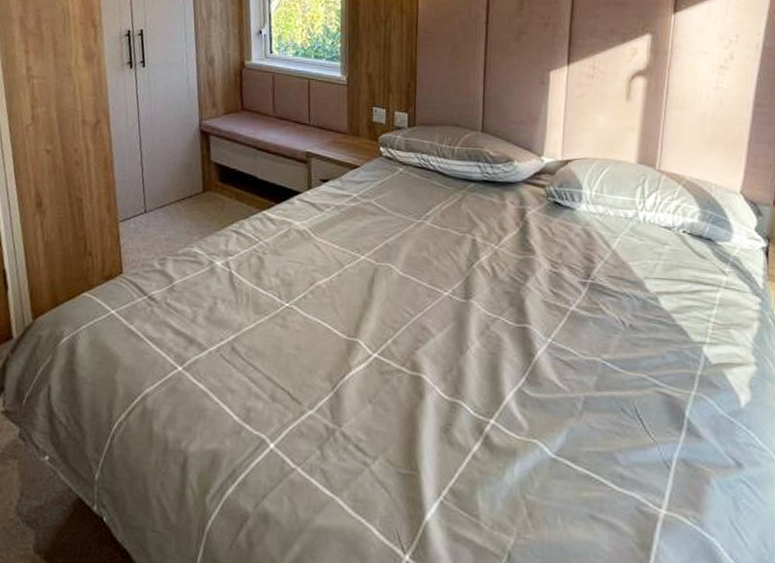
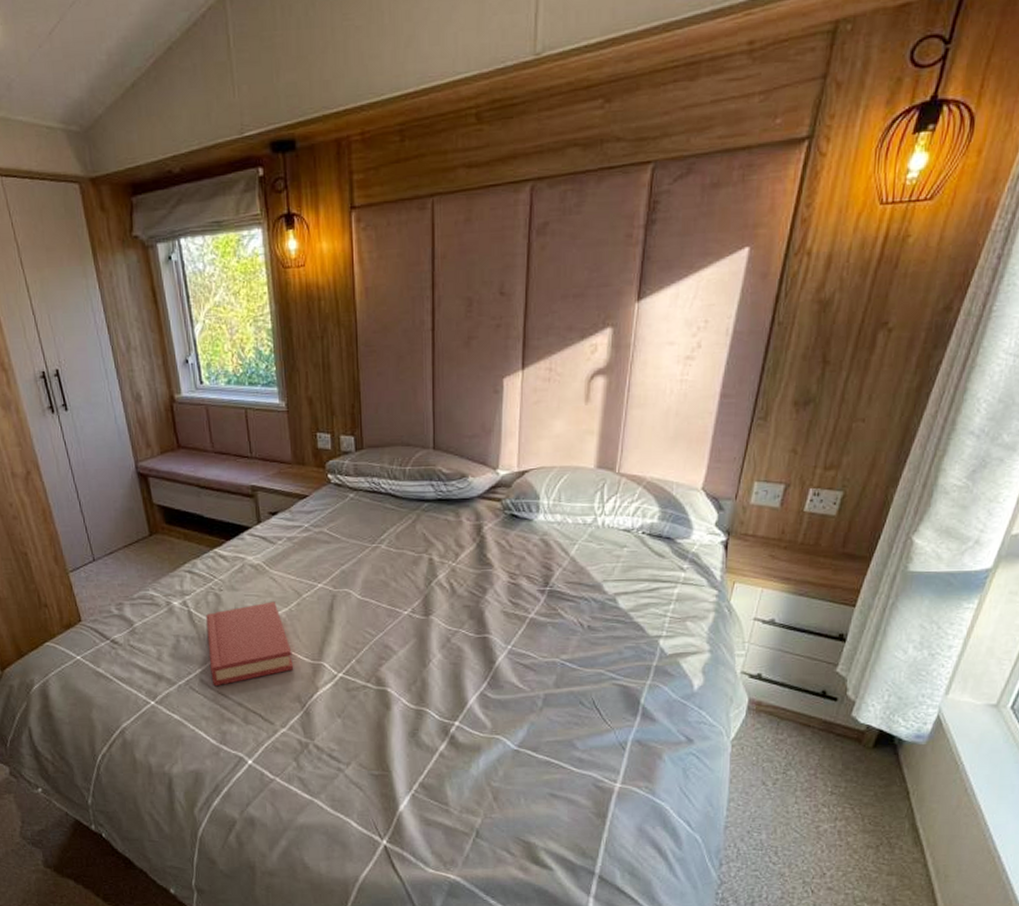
hardback book: none [243,270,329,357] -> present [206,601,294,687]

